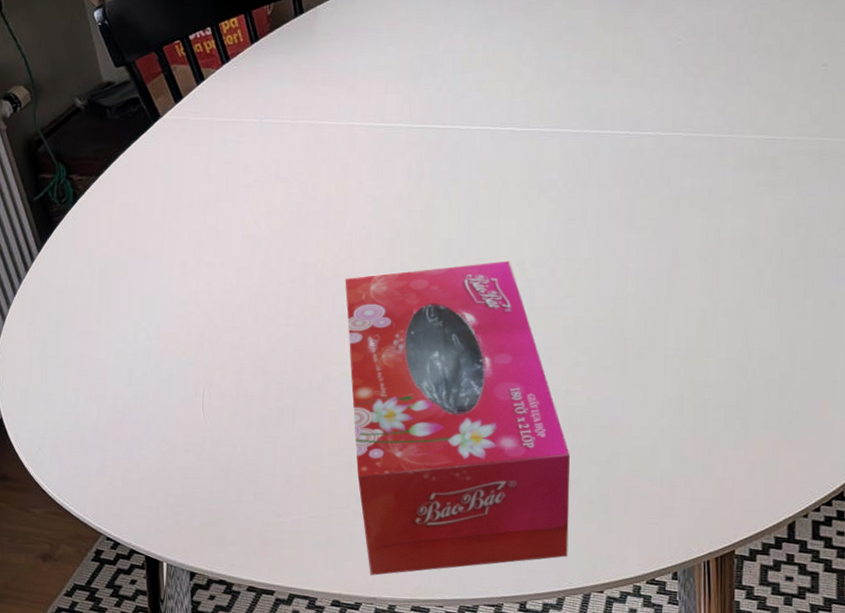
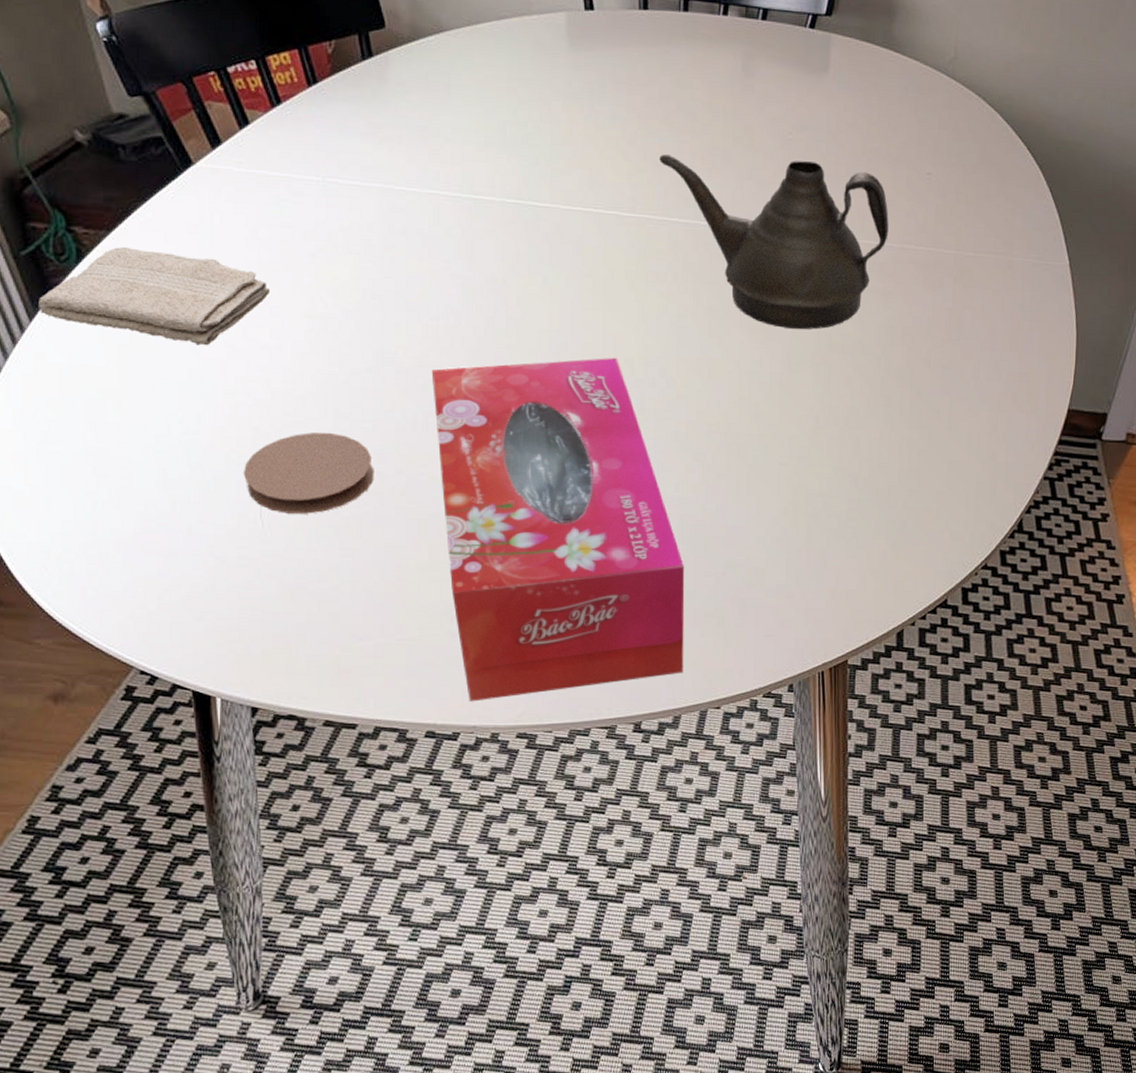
washcloth: none [45,188,216,266] -> present [39,246,270,346]
coaster: none [190,336,295,406] -> present [243,433,374,514]
teapot: none [552,65,782,226] -> present [660,154,889,330]

